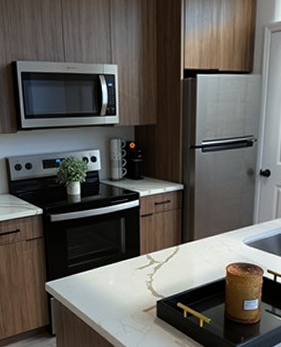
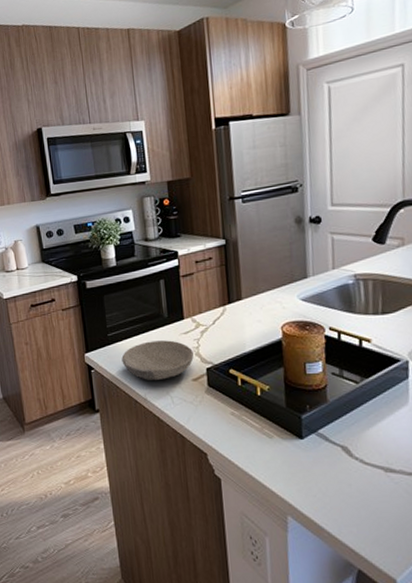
bowl: none [80,274,146,309] -> present [121,340,194,380]

